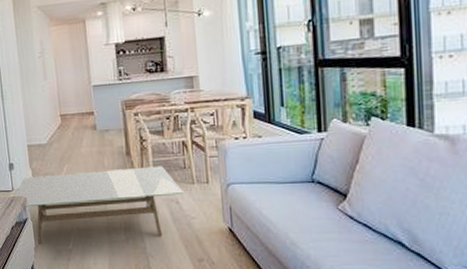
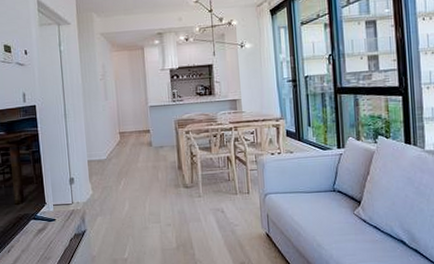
coffee table: present [13,166,184,245] -> none [73,179,228,255]

